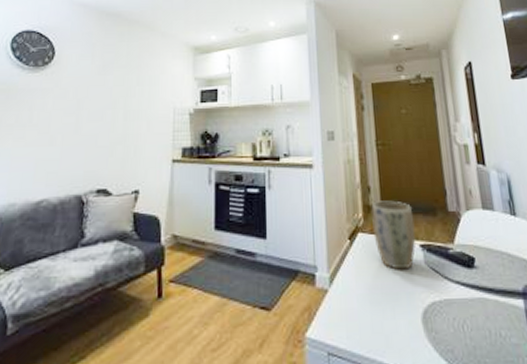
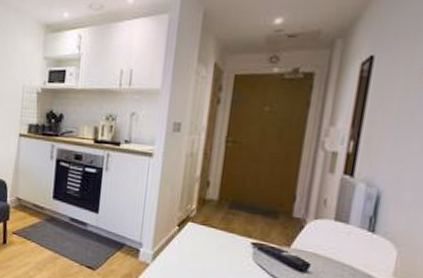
plant pot: present [371,200,416,270] -> none [204,196,252,262]

